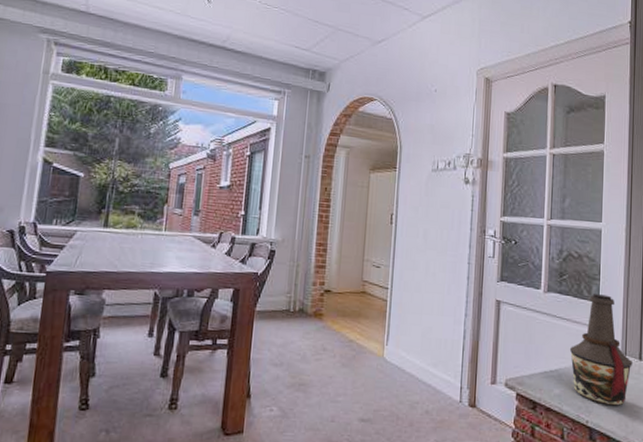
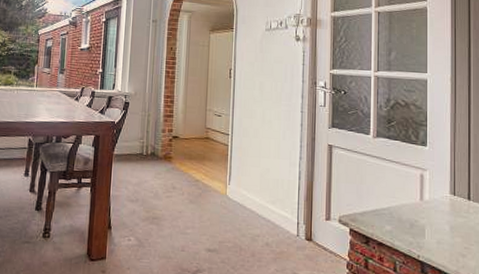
bottle: present [569,294,632,406] -> none [399,139,461,242]

